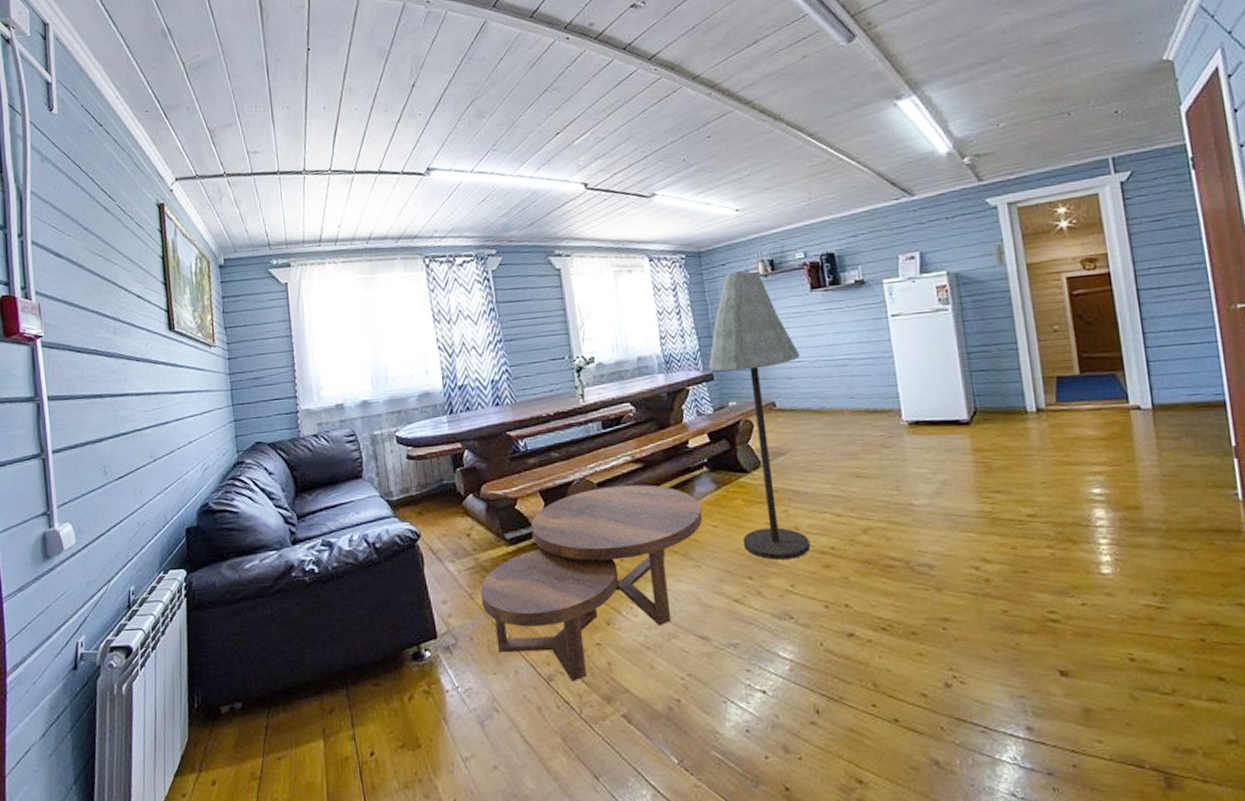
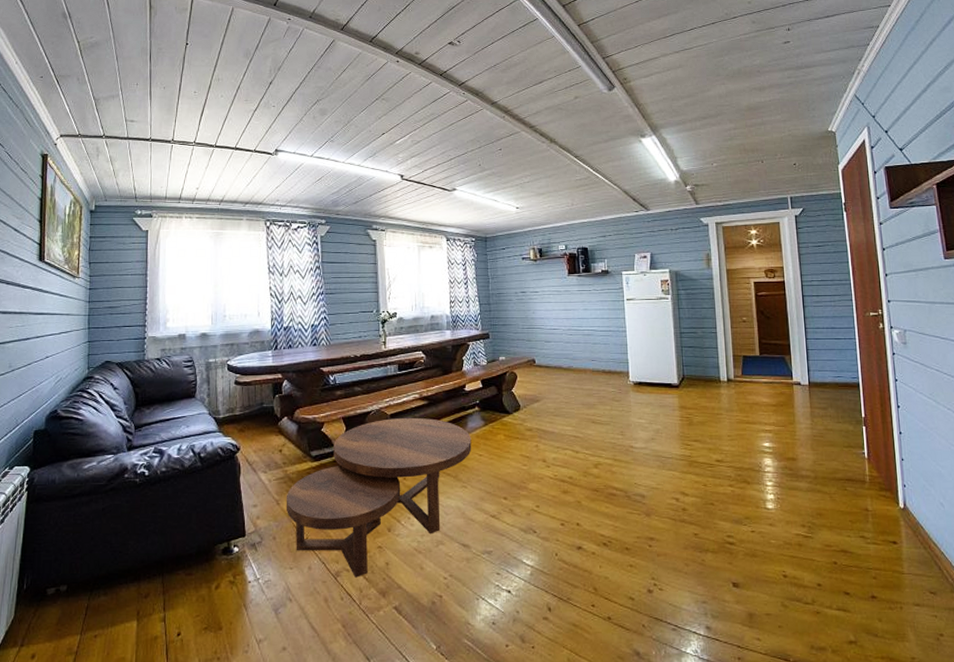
floor lamp: present [708,271,810,560] -> none [486,255,557,485]

